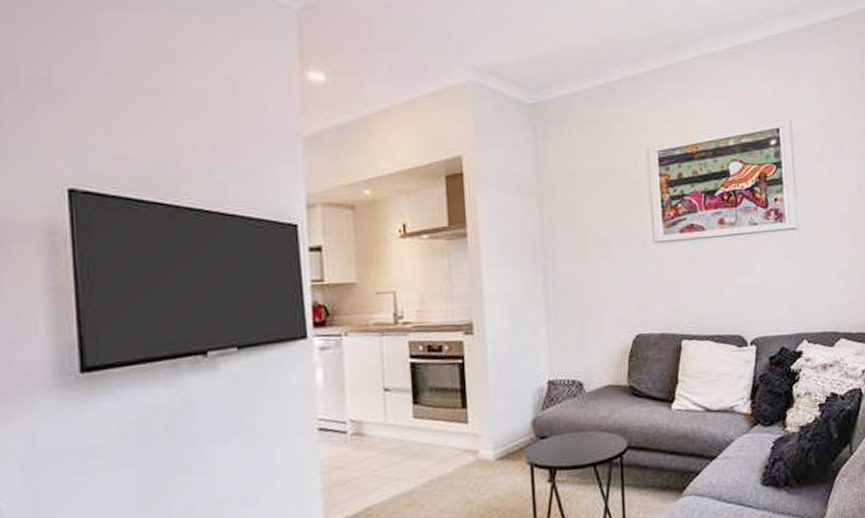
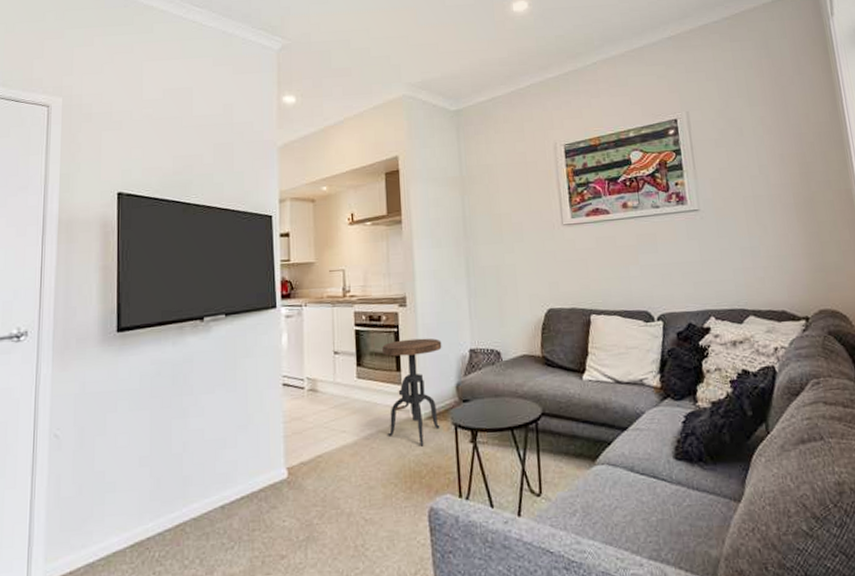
side table: none [444,369,516,490] -> present [382,338,442,447]

